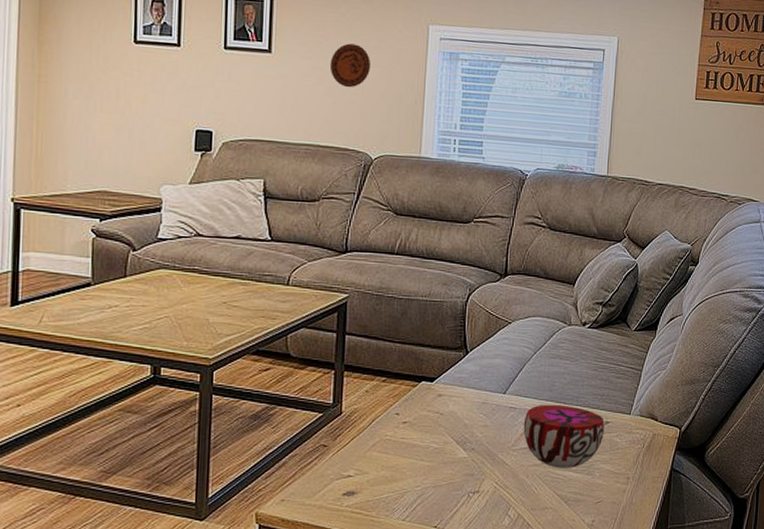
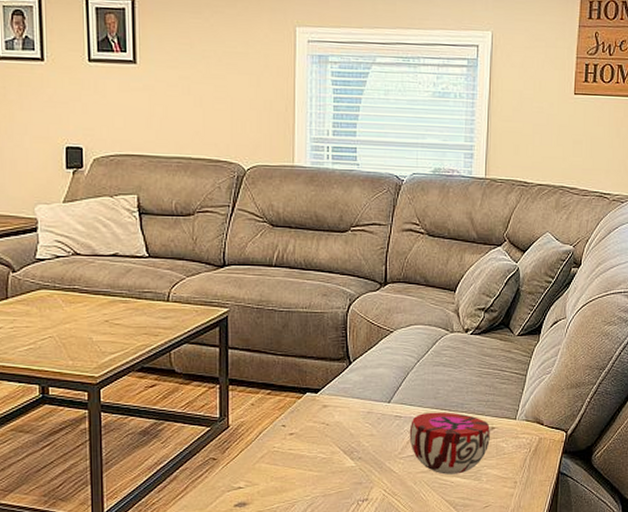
decorative plate: present [329,43,371,88] -> none [196,50,239,97]

